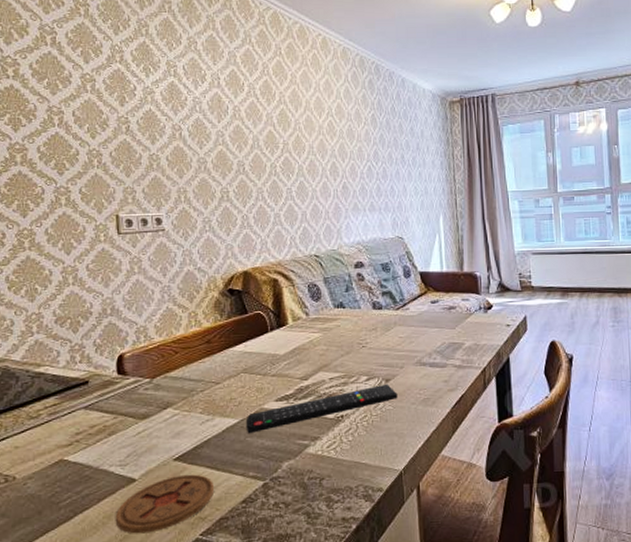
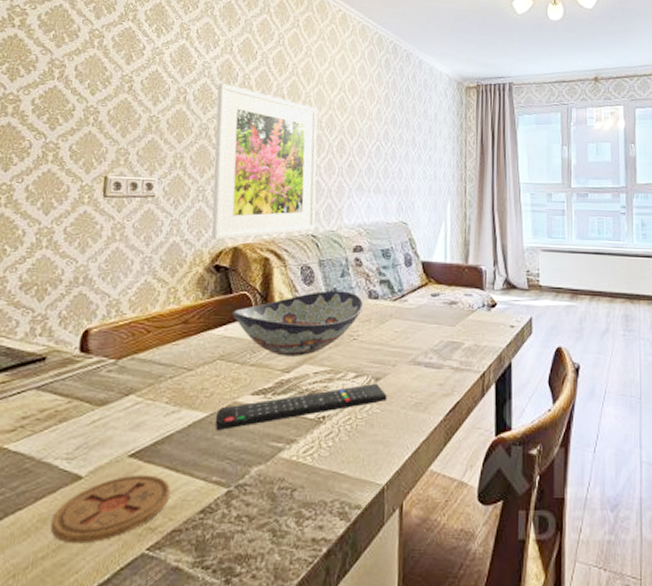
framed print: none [210,117,316,266] -> present [211,83,318,240]
decorative bowl: none [250,304,369,366] -> present [232,290,364,357]

